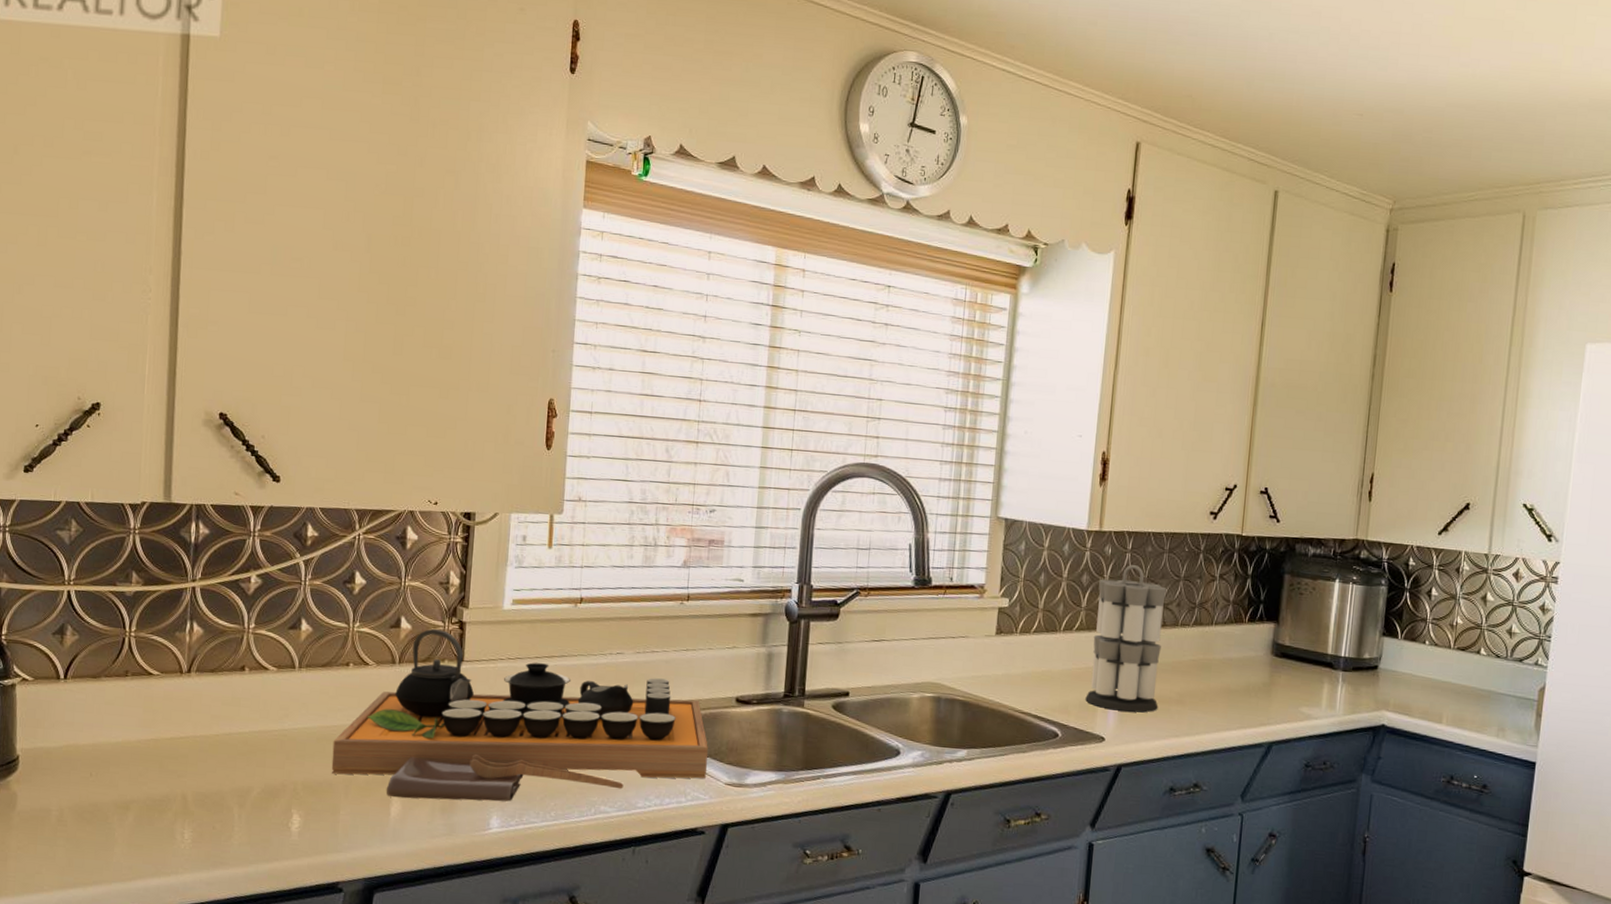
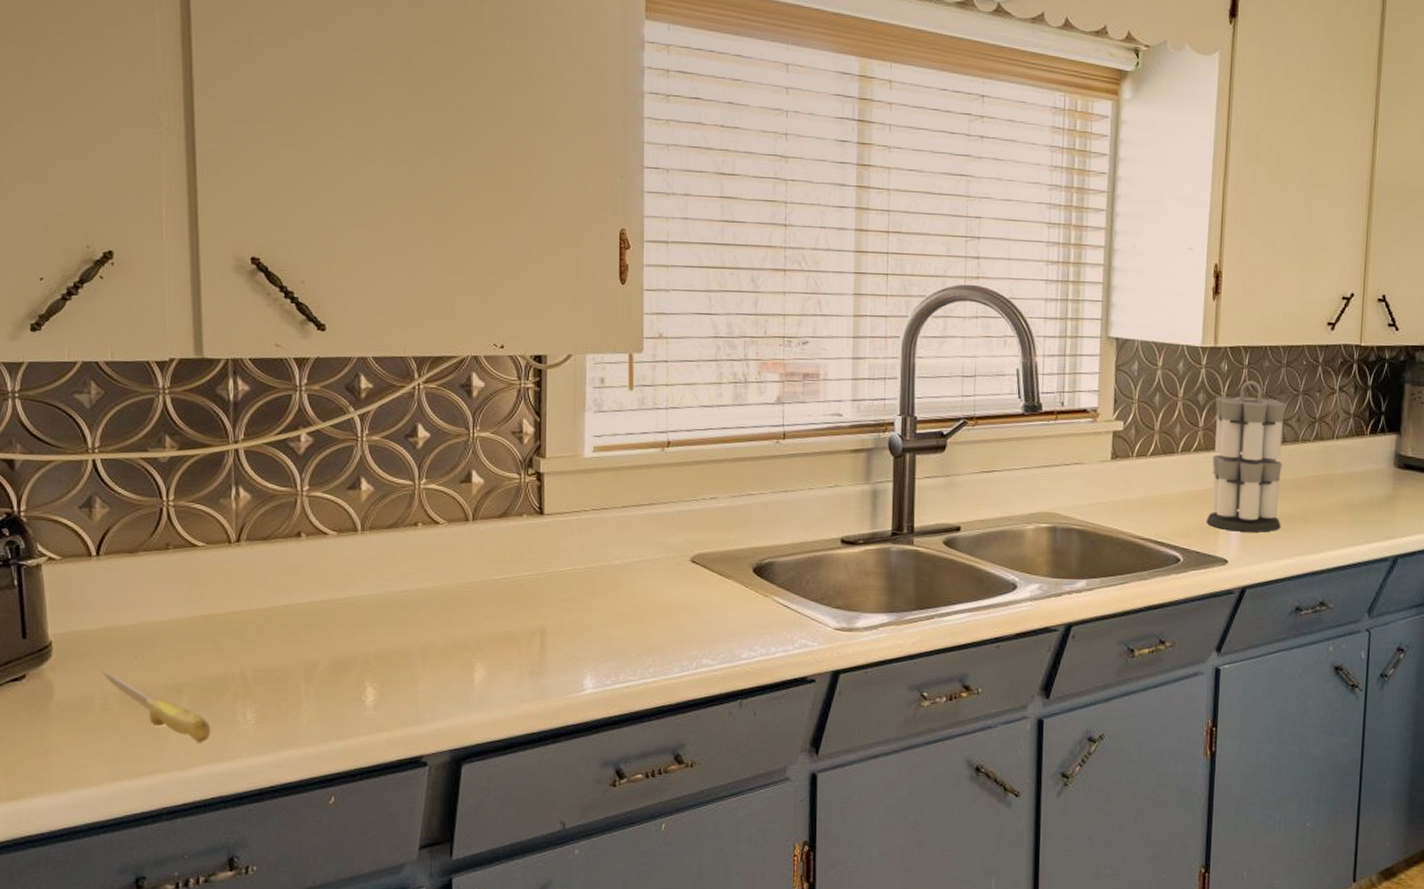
kitchen knife: none [60,784,152,858] -> present [102,669,211,743]
tea set: present [331,628,708,802] -> none [405,481,814,664]

